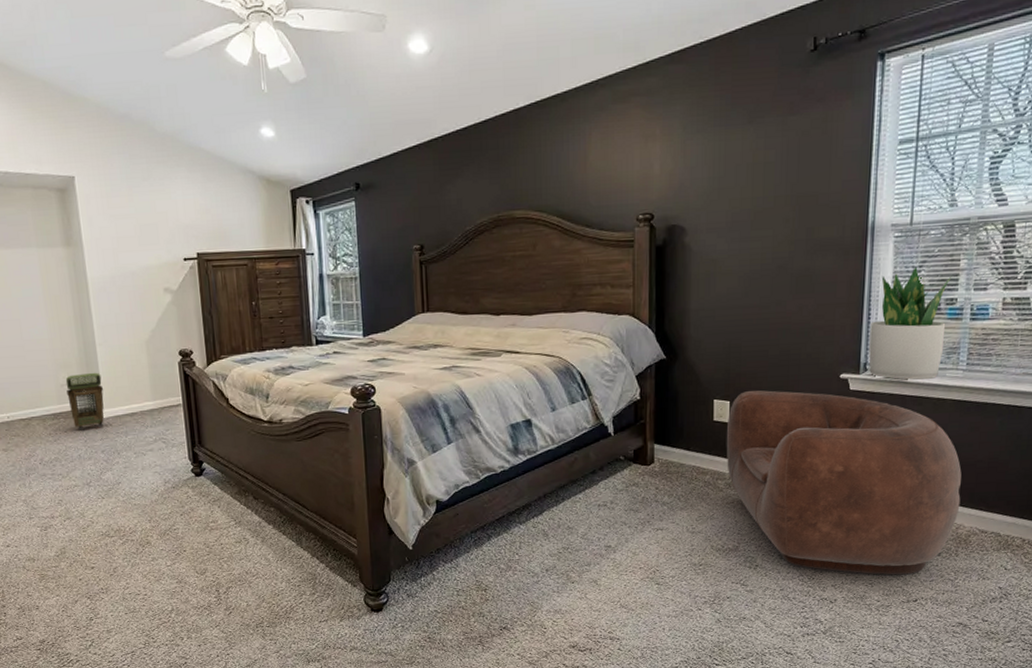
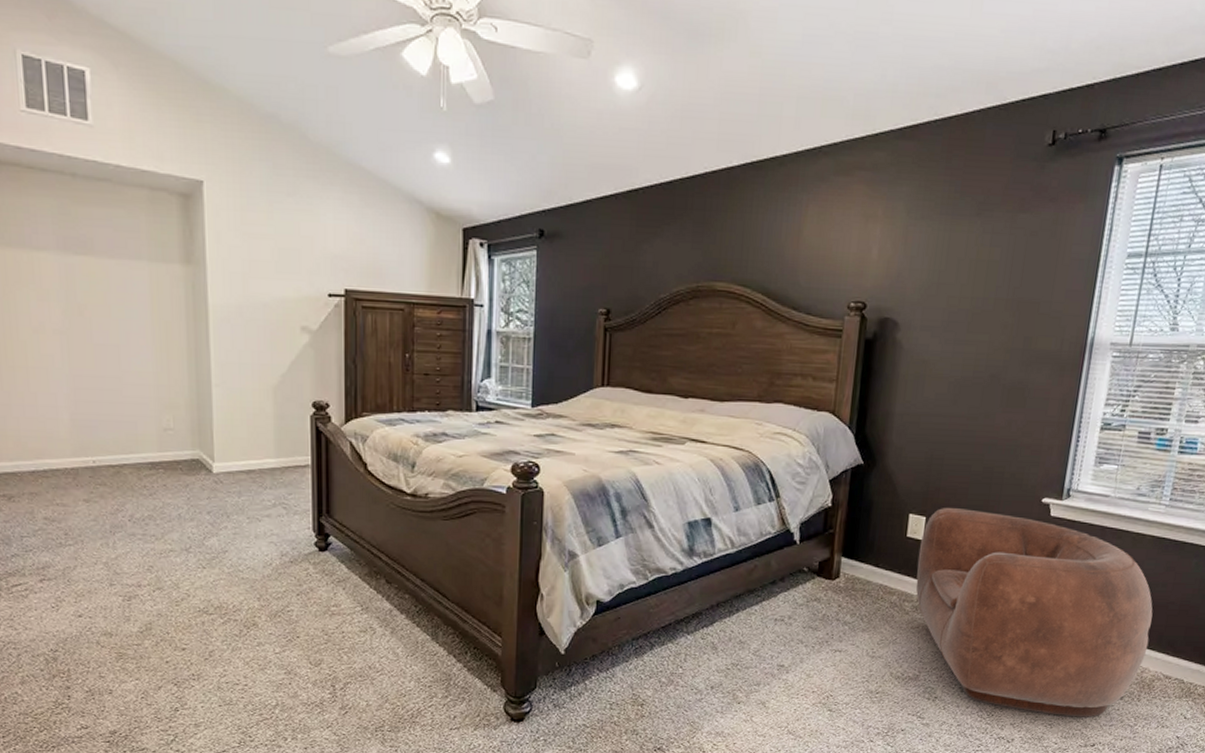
laundry basket: present [65,372,104,431] -> none [170,417,217,486]
planter: present [869,267,952,381] -> none [1072,391,1166,513]

